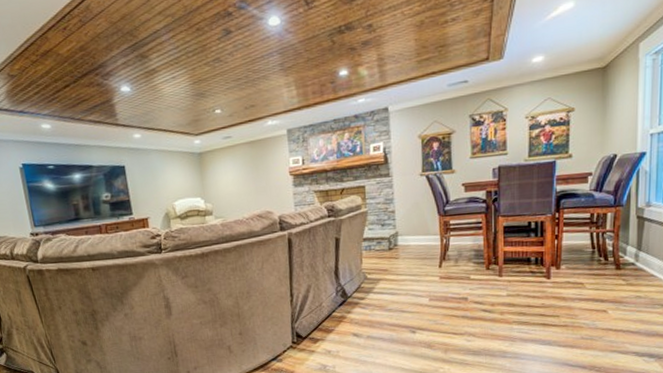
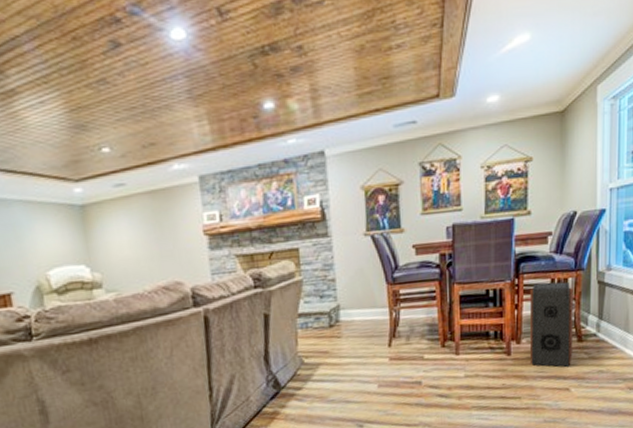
speaker: none [568,216,612,292] -> present [529,281,573,368]

